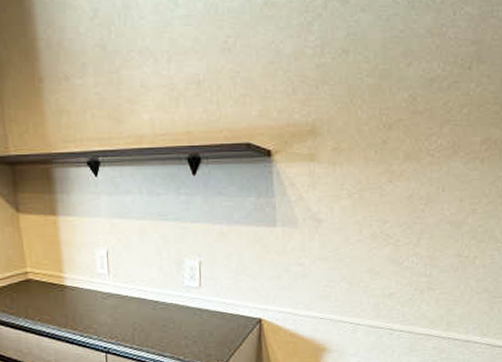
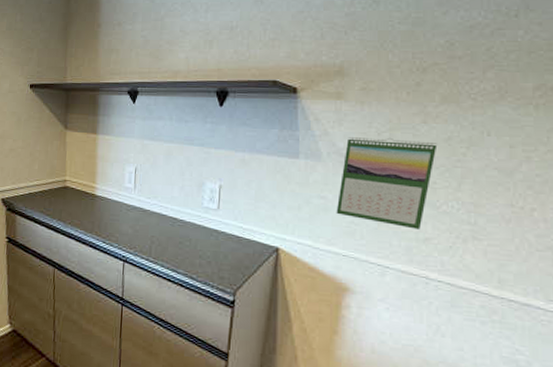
calendar: none [313,198,401,286] -> present [336,137,438,230]

